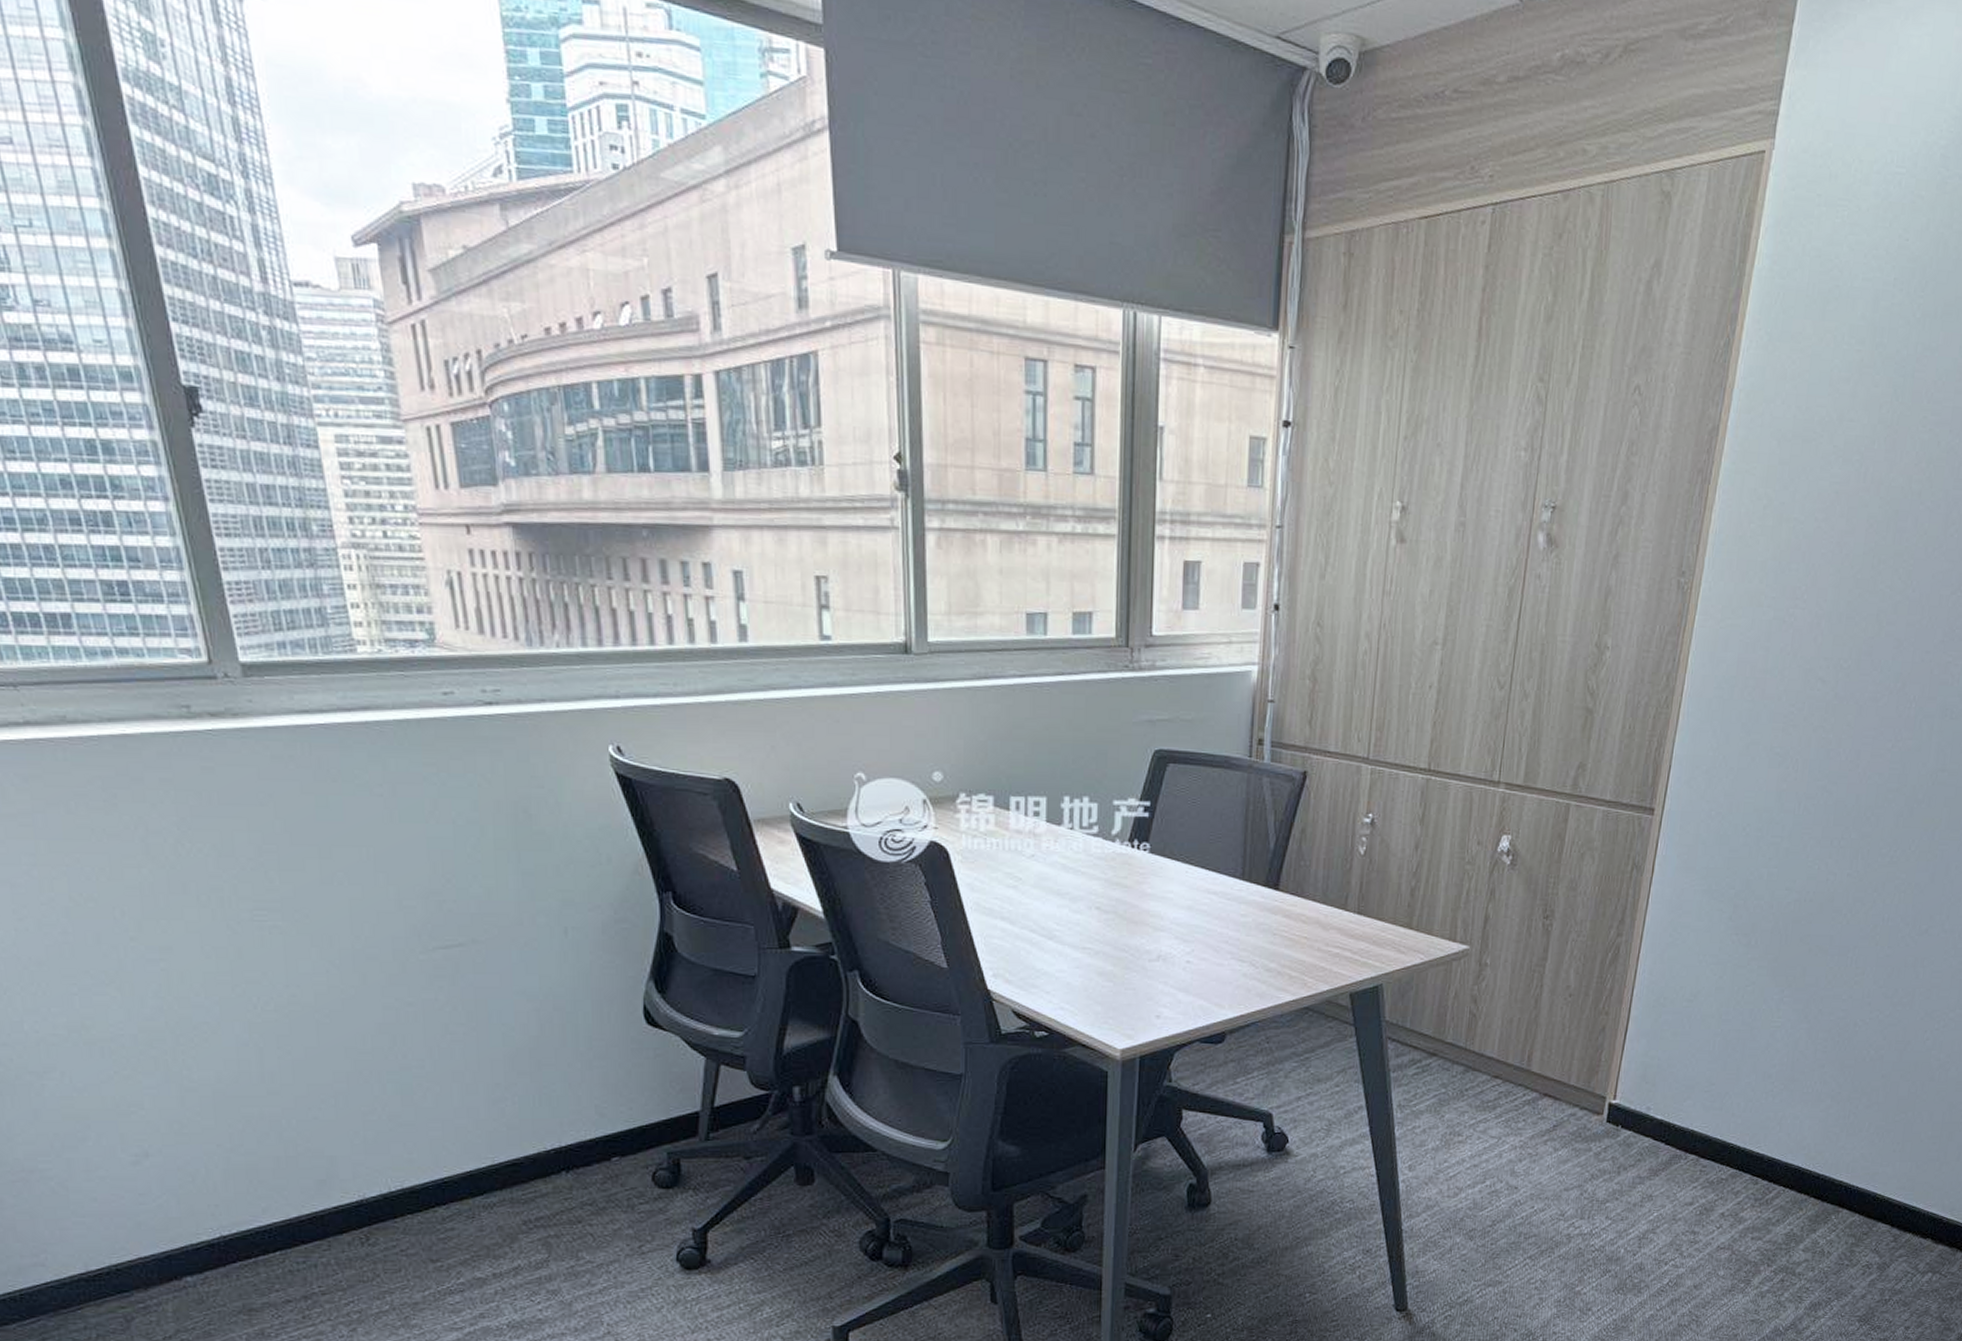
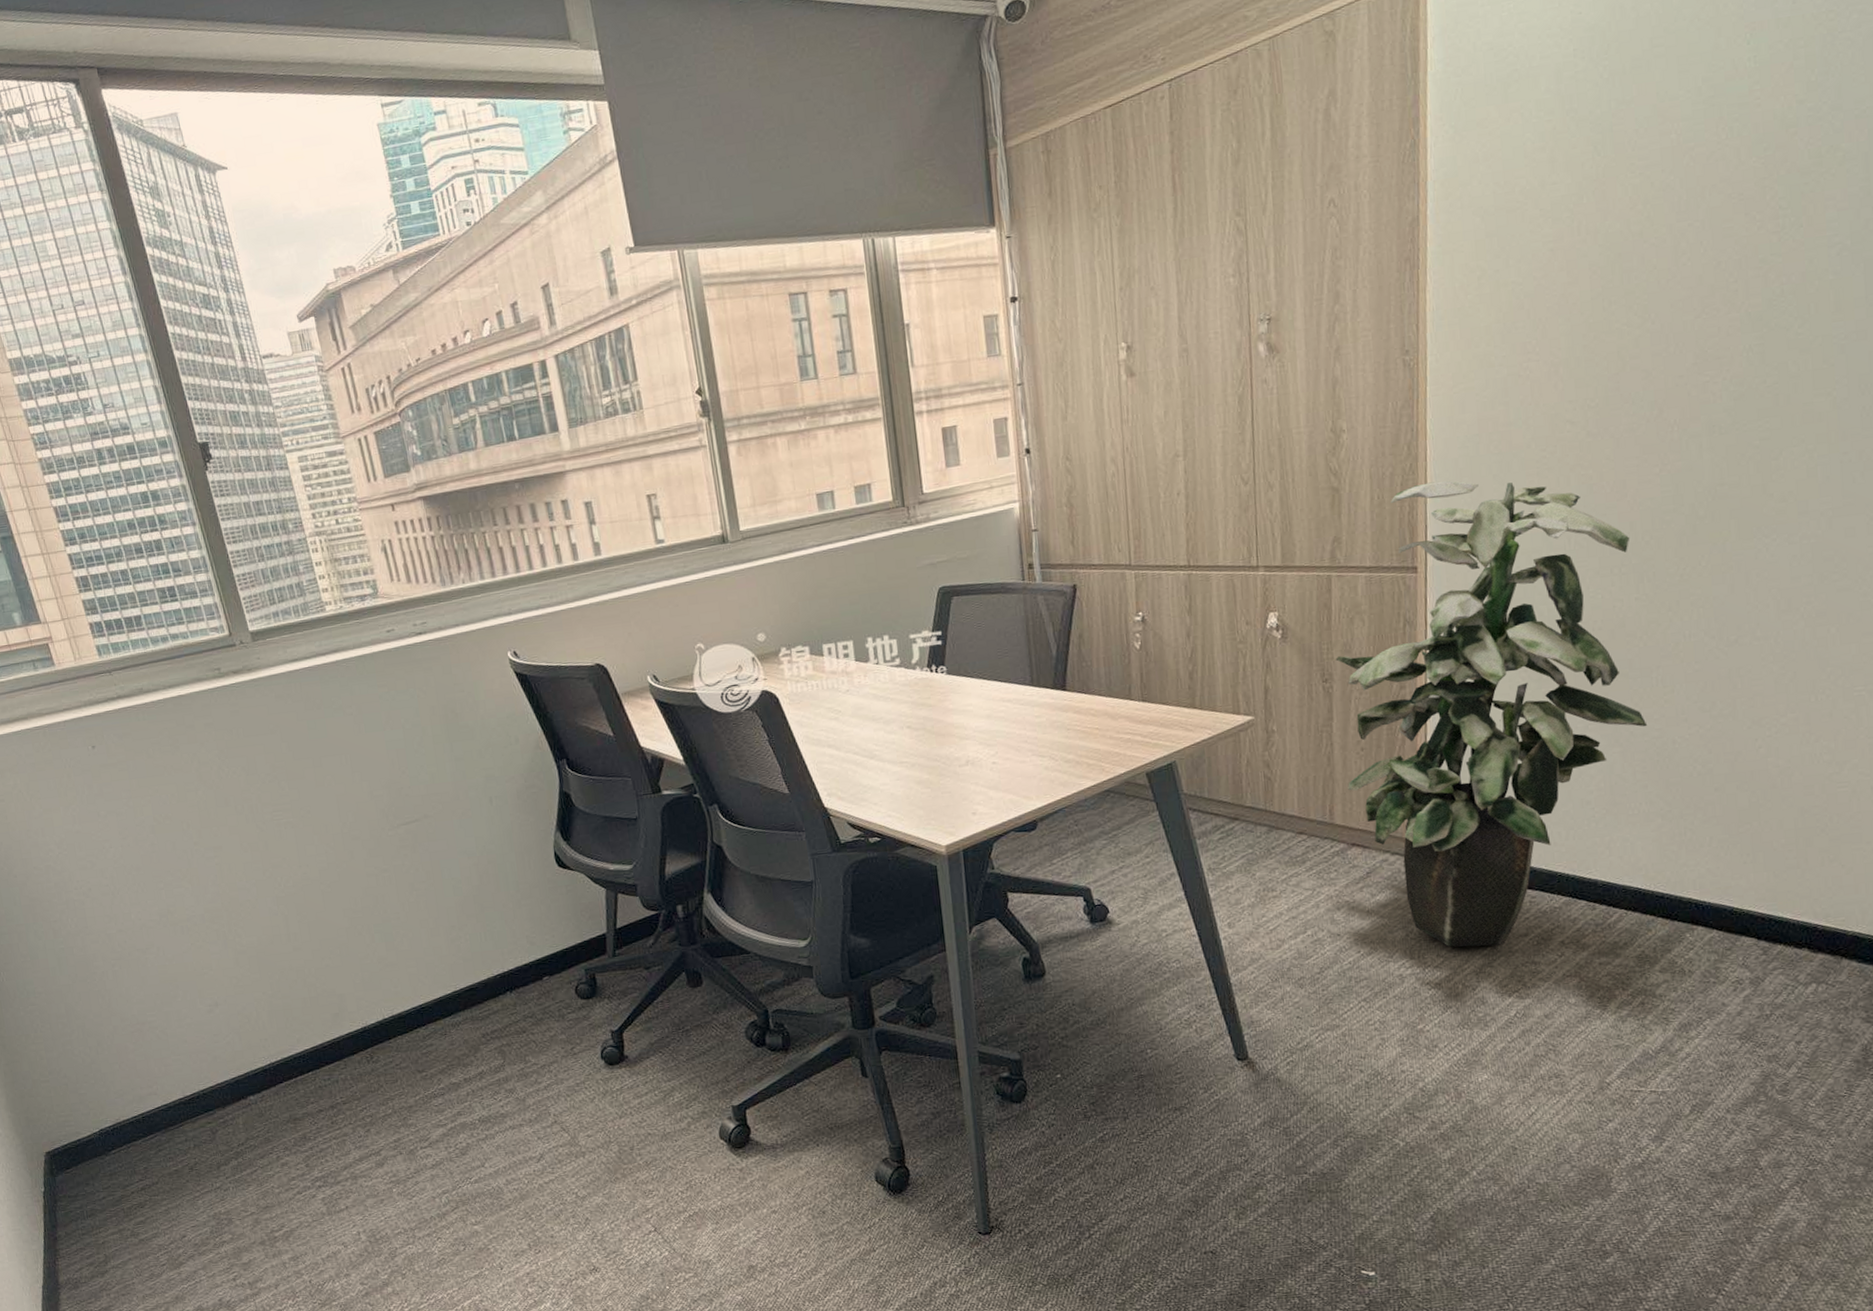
indoor plant: none [1550,719,1854,1212] -> present [1335,481,1648,947]

